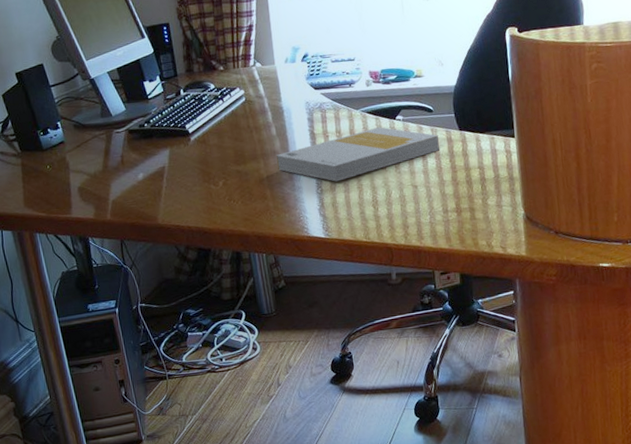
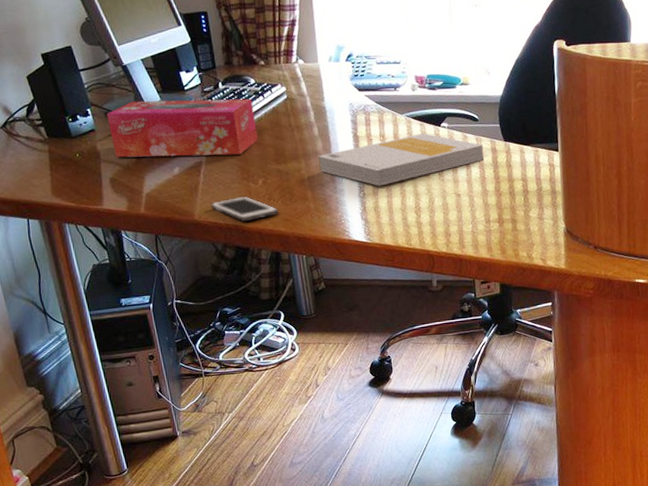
tissue box: none [75,103,218,167] -> present [107,98,258,158]
cell phone: none [173,198,239,224] -> present [211,196,279,222]

